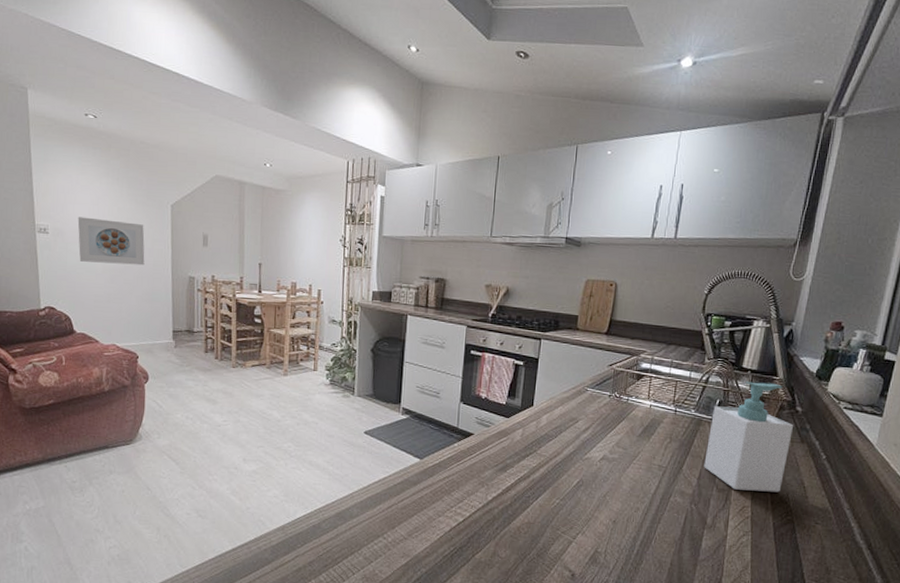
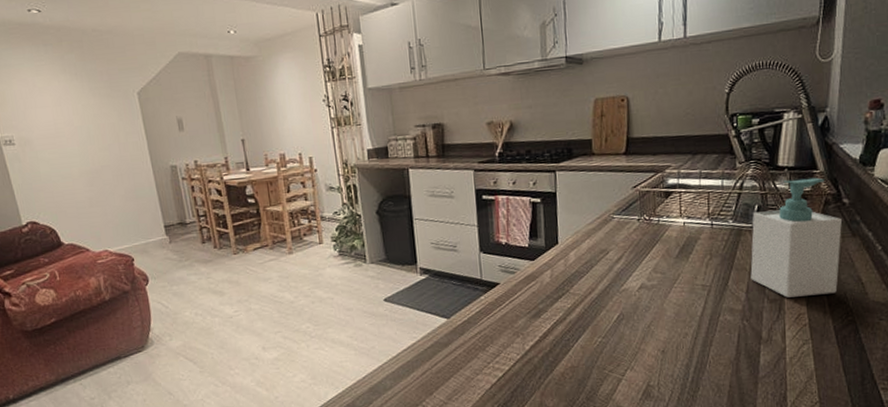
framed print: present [77,217,145,266] -> none [42,118,122,169]

